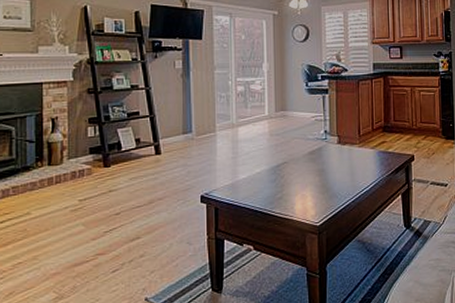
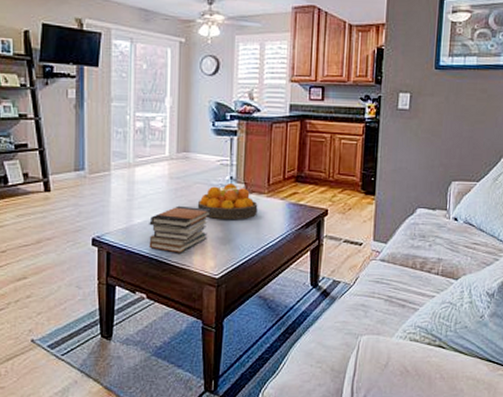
book stack: none [253,160,309,205] -> present [149,205,211,253]
fruit bowl: none [296,136,351,170] -> present [197,182,258,219]

